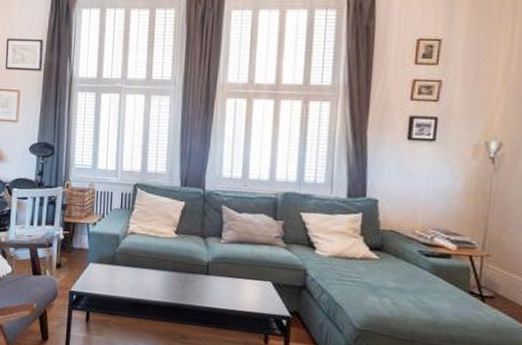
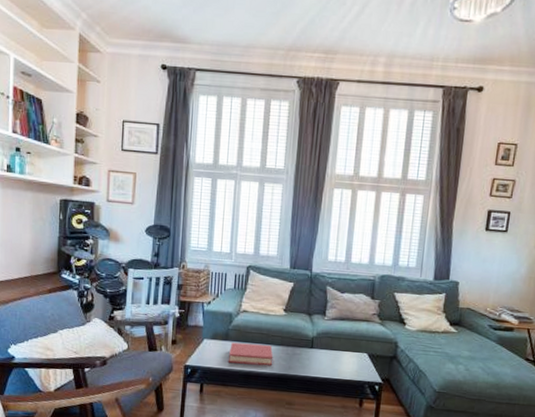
hardback book: none [115,267,165,294] -> present [228,342,273,366]

